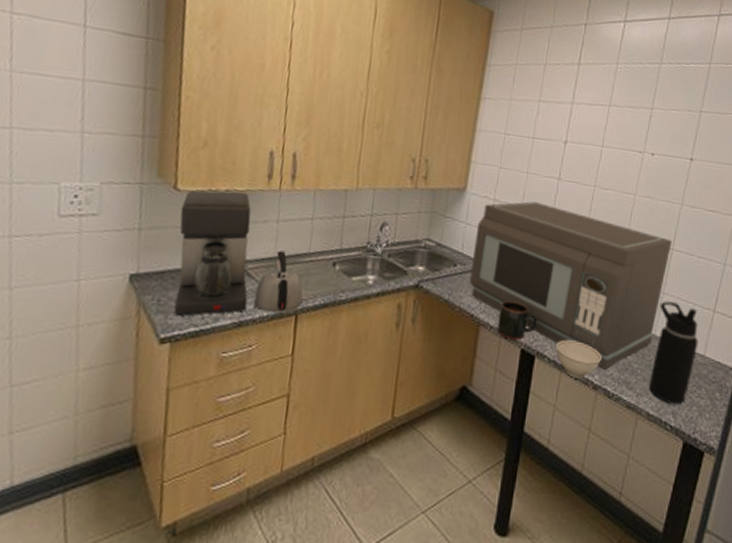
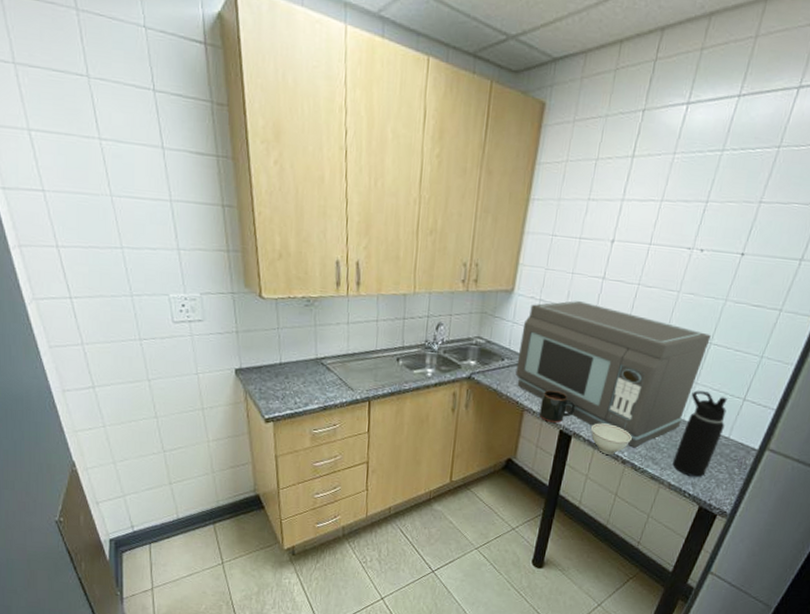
coffee maker: present [174,190,252,316] -> none [267,298,329,402]
kettle: present [253,250,304,314] -> none [334,348,374,400]

